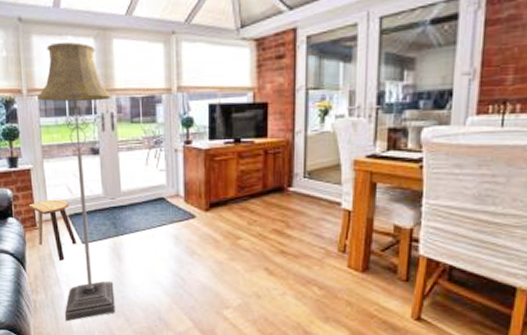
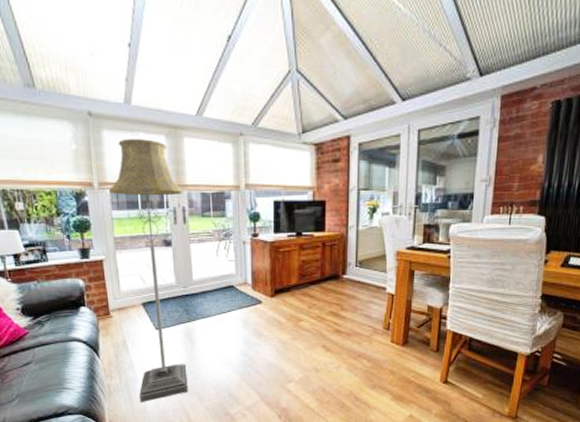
stool: present [28,199,77,262] -> none [101,288,150,347]

